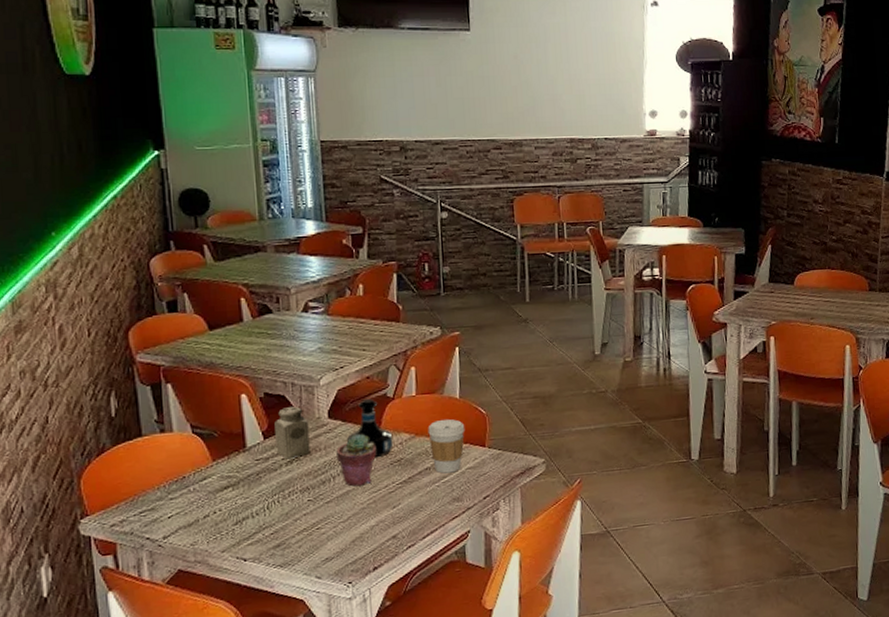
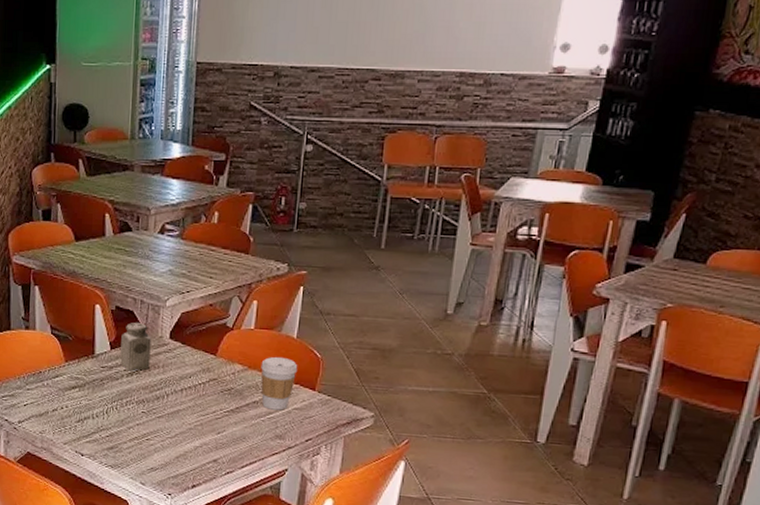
potted succulent: present [336,434,377,487] -> none [172,357,210,408]
tequila bottle: present [347,399,394,458] -> none [184,326,227,384]

